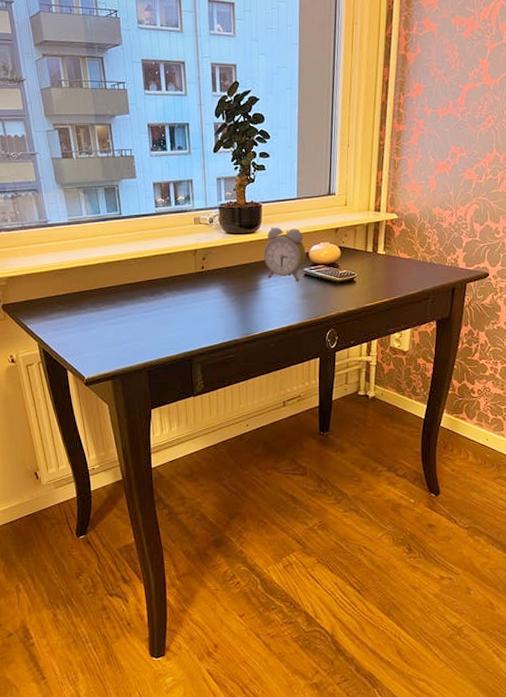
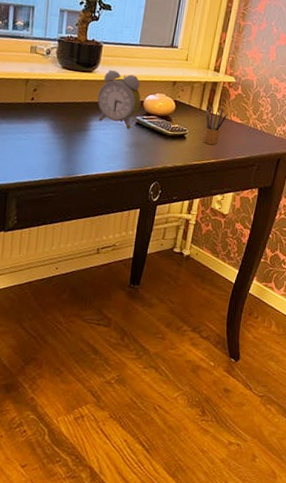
pencil box: none [372,245,394,284] -> present [203,105,227,145]

